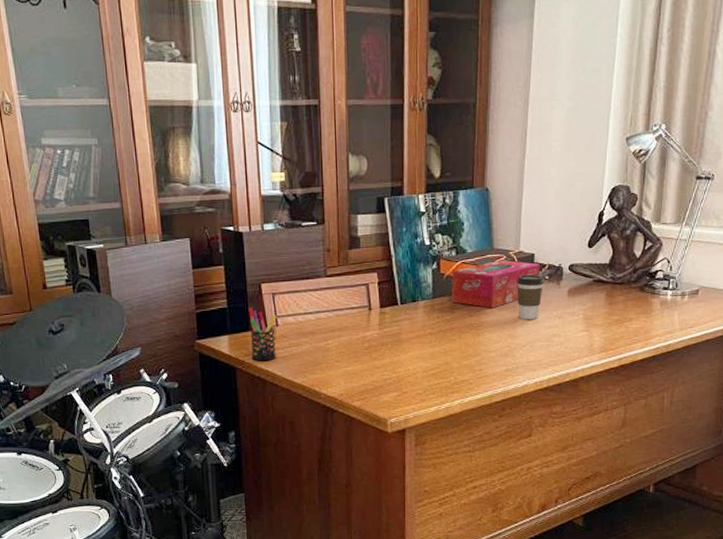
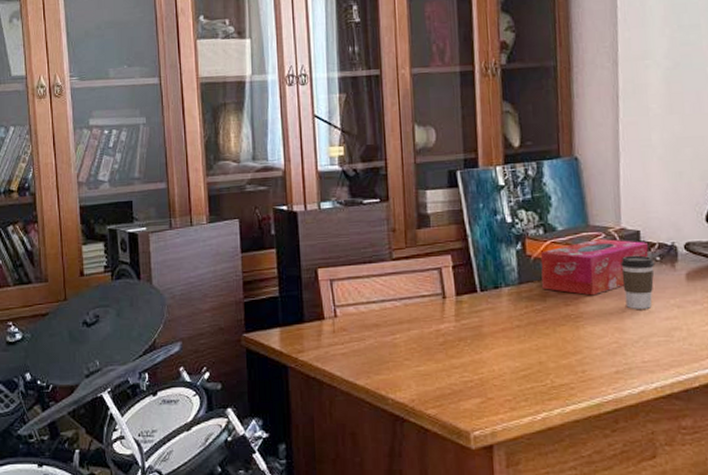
pen holder: present [249,308,277,361] -> none [303,296,335,359]

